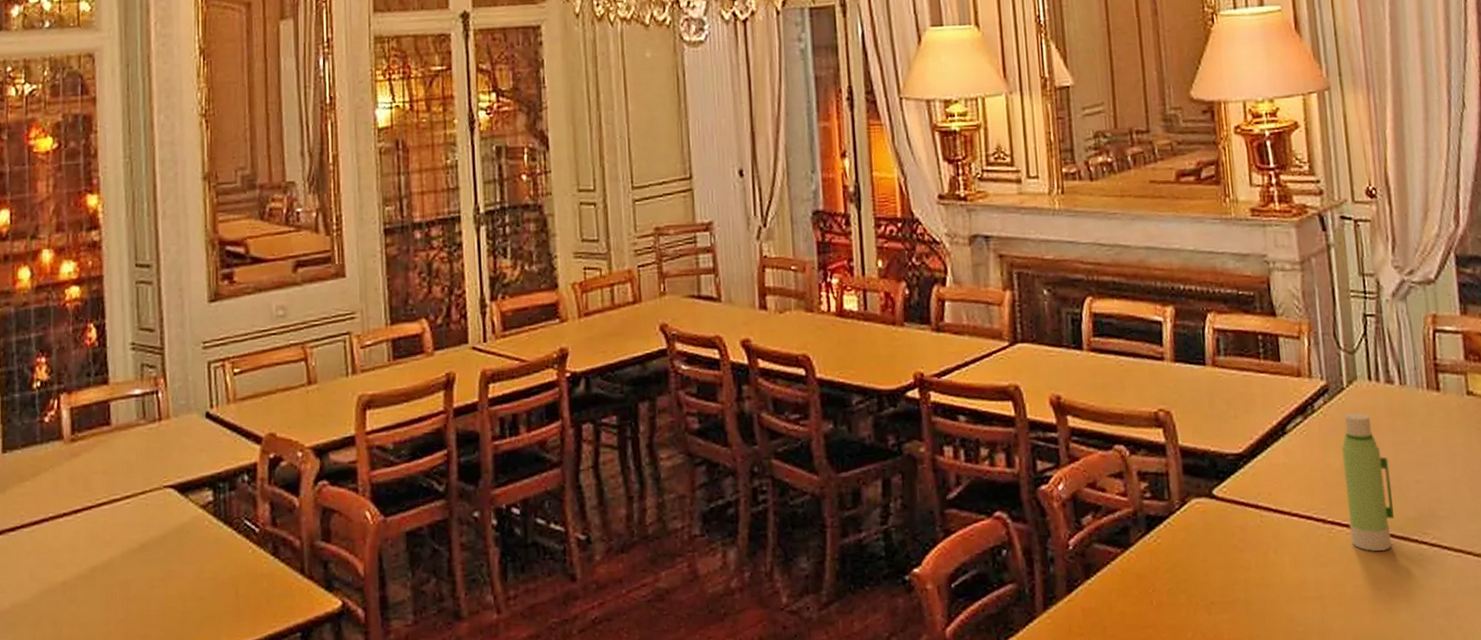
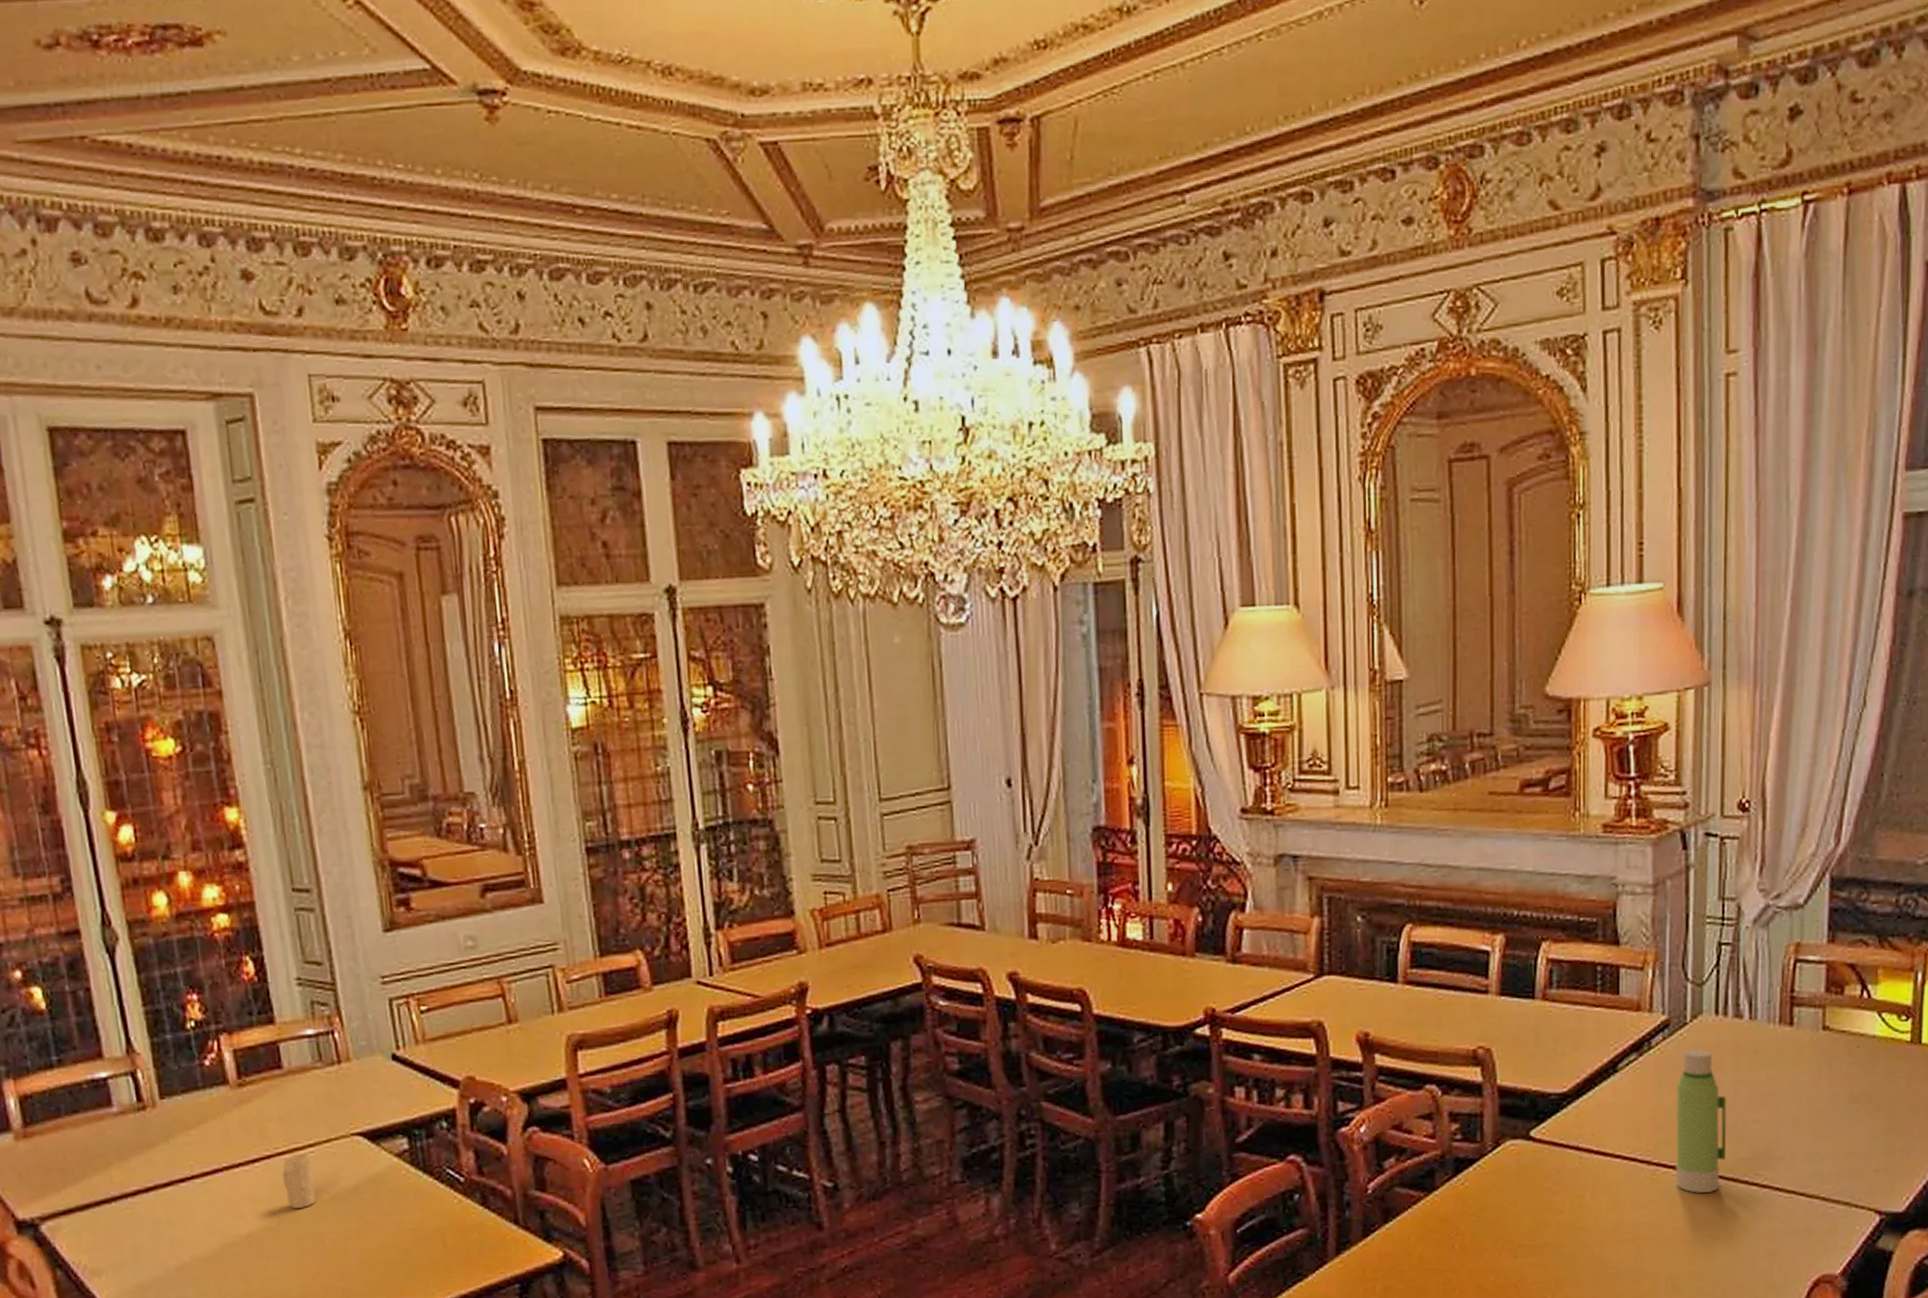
candle: none [100,504,127,557] -> present [282,1153,316,1208]

